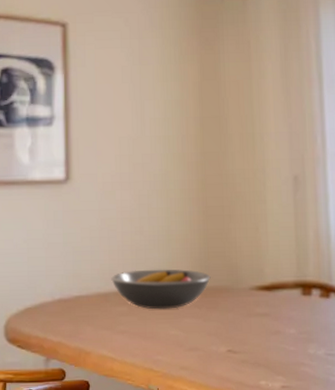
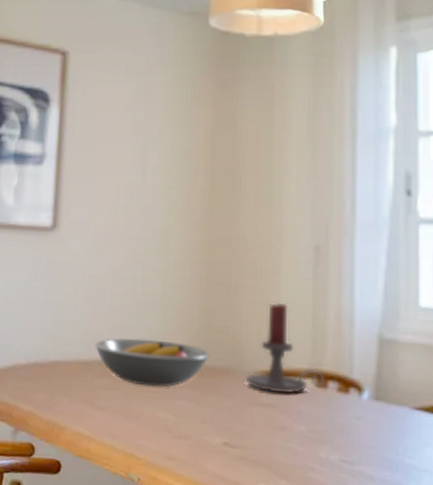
candle holder: none [242,227,309,304] -> present [245,302,325,394]

